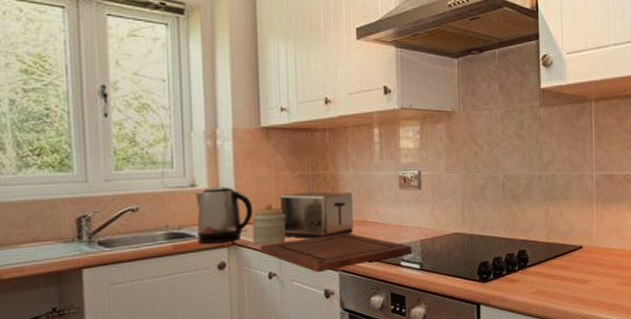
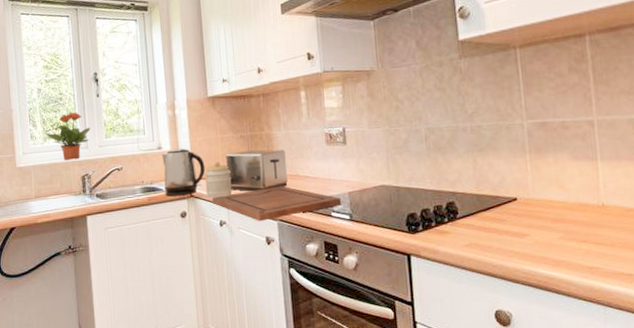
potted plant: none [22,134,93,197] -> present [46,112,90,161]

